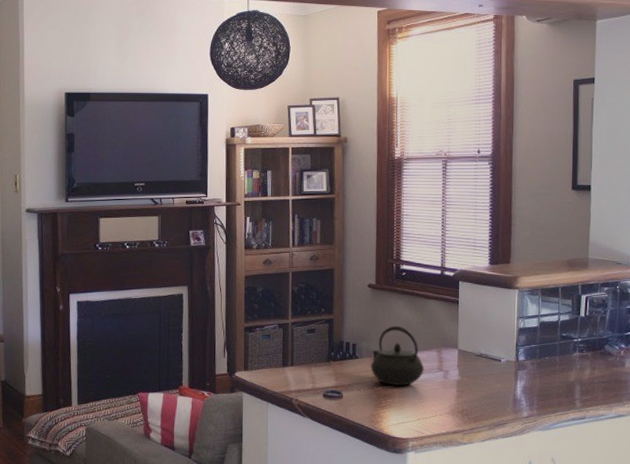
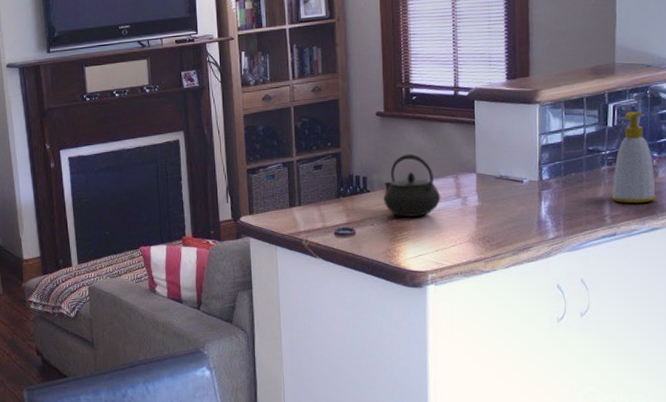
soap bottle: none [582,304,623,391] -> present [611,111,656,204]

